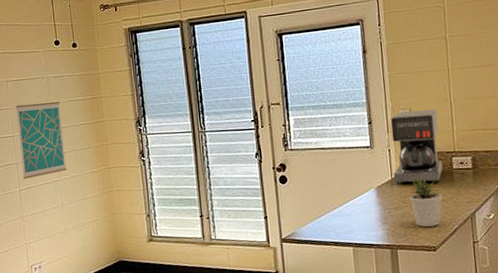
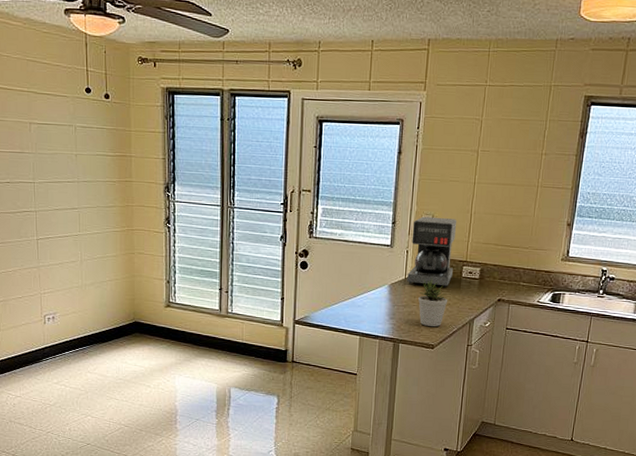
wall art: present [15,101,67,179] -> none [38,150,88,229]

